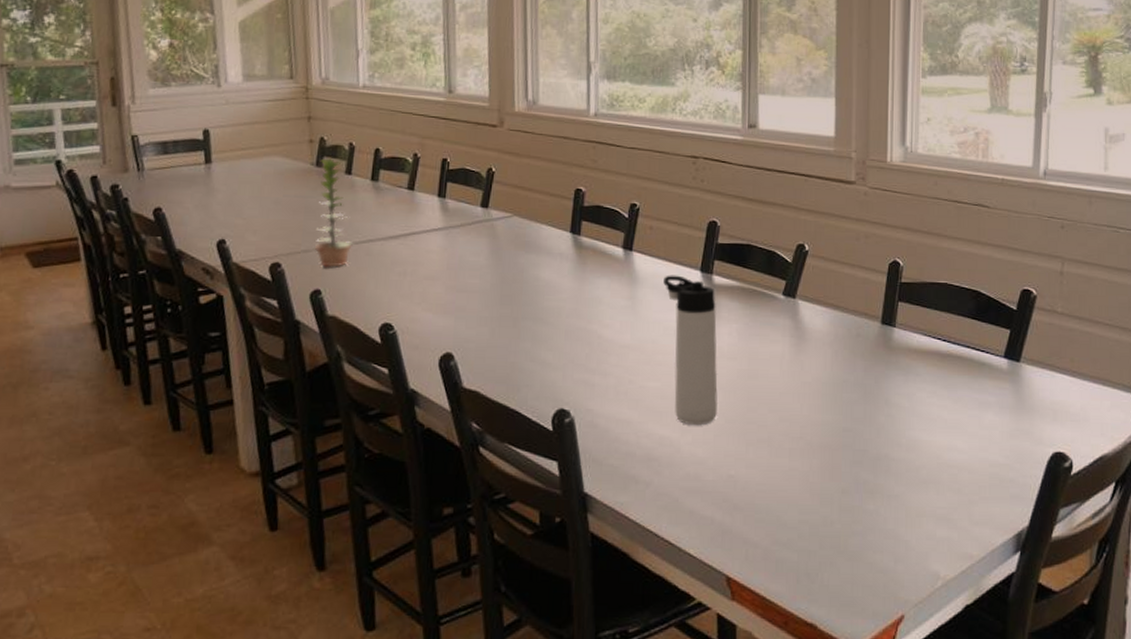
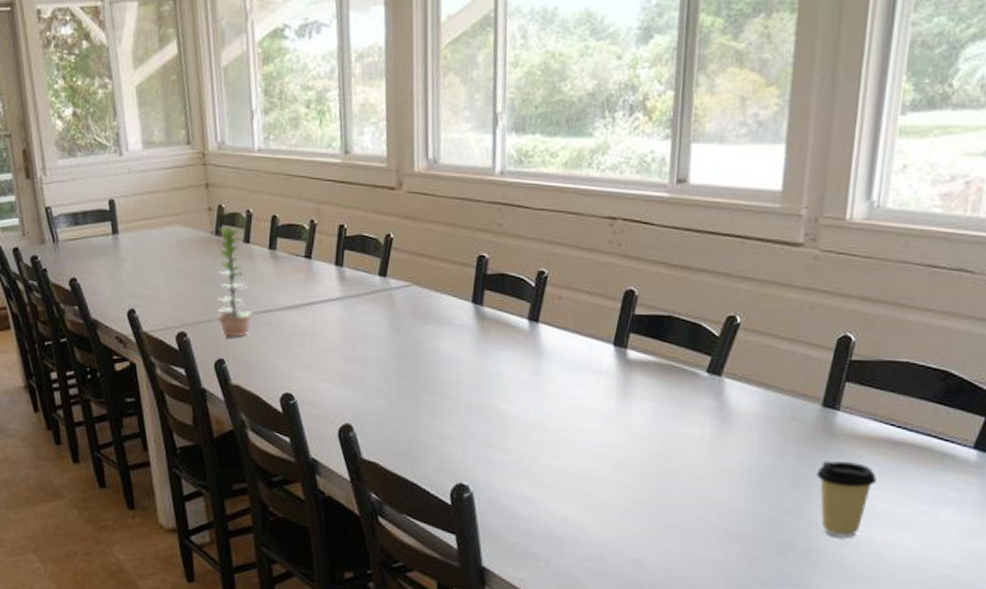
thermos bottle: present [663,275,718,426] -> none [571,348,630,507]
coffee cup: none [881,372,930,445] -> present [816,461,877,539]

